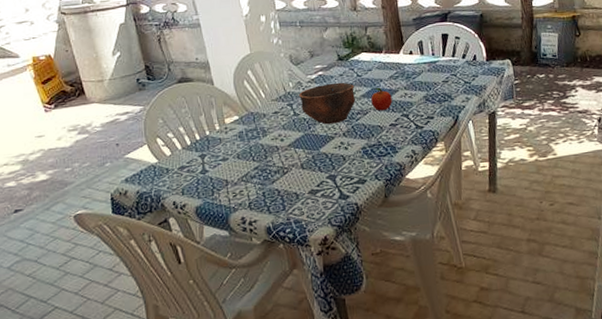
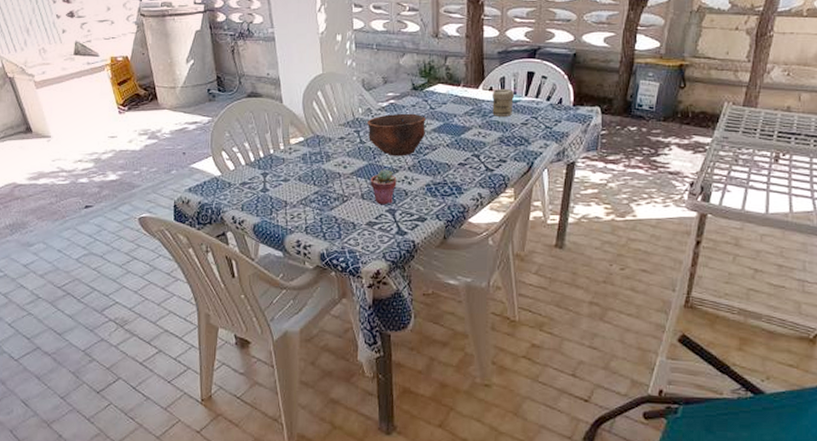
potted succulent: none [307,137,334,173] -> present [370,169,397,205]
fruit: present [371,87,392,111] -> none [442,122,464,148]
jar: none [413,51,433,77] -> present [492,88,515,117]

